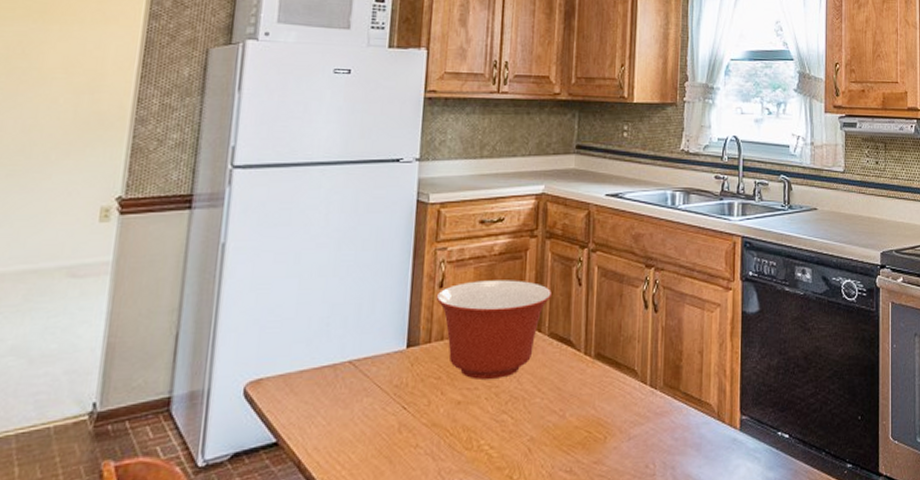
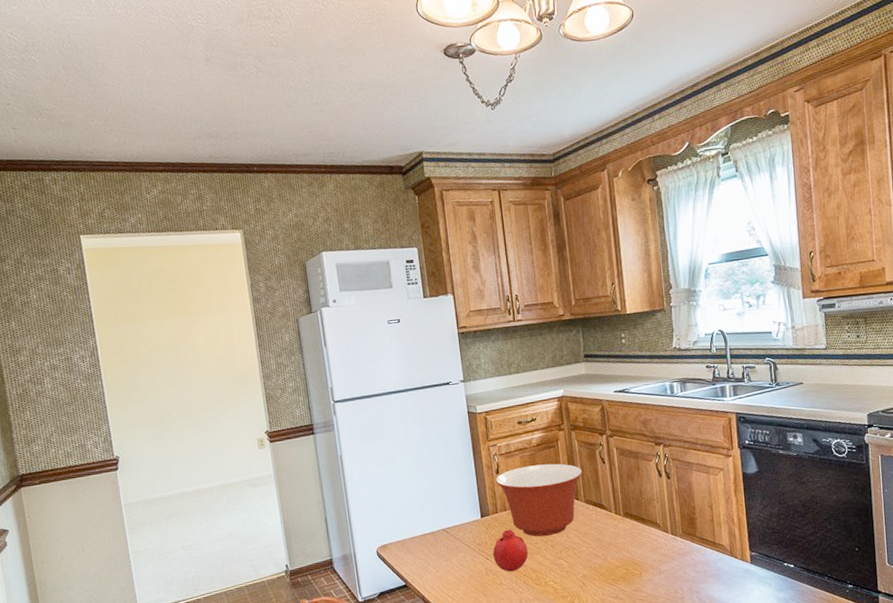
fruit: none [413,367,463,429] -> present [493,529,528,572]

